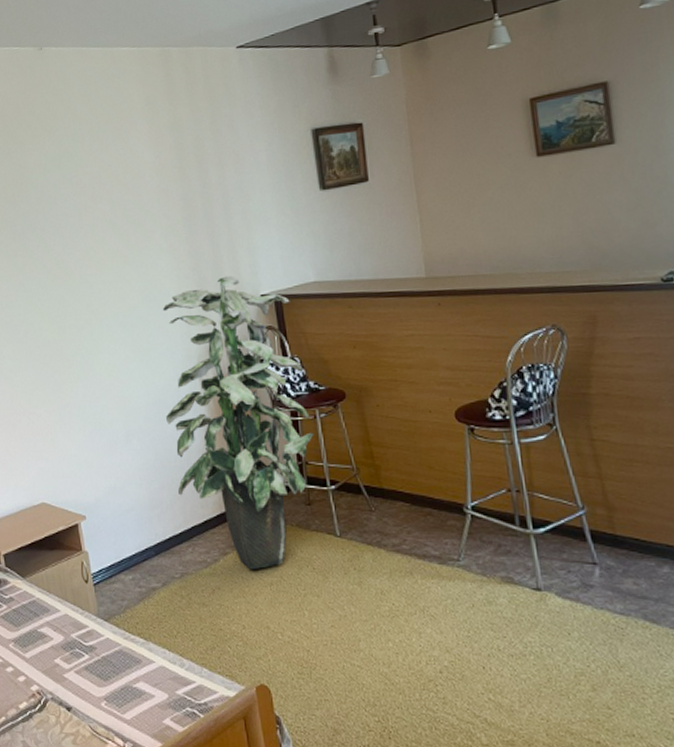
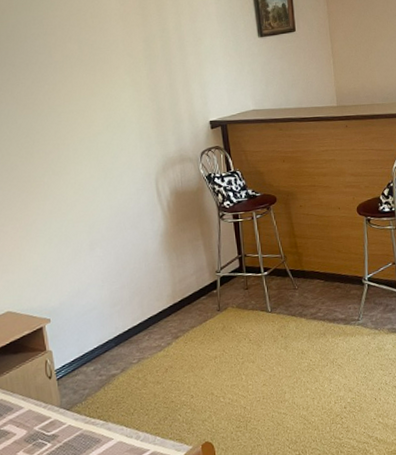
indoor plant: present [162,275,314,570] -> none [125,105,252,348]

